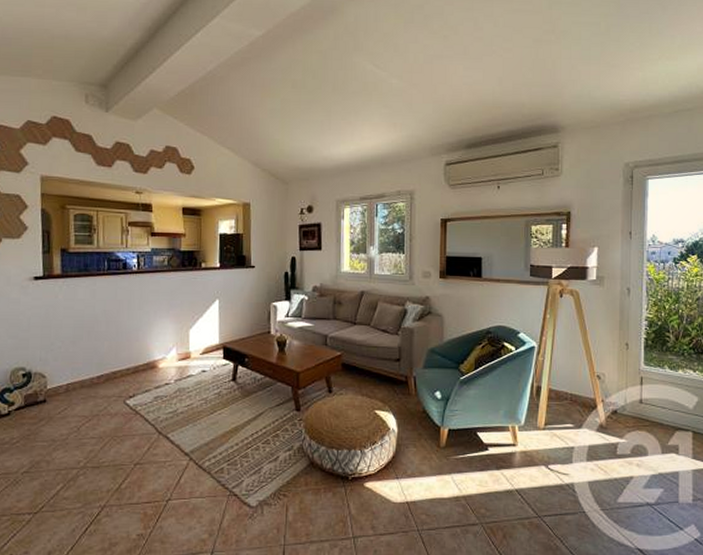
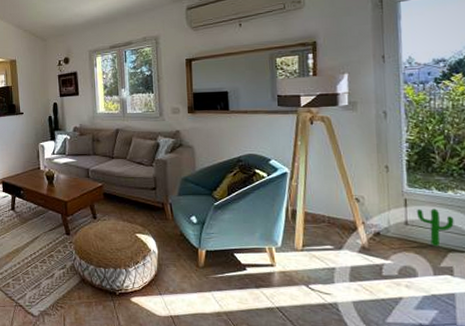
cactus: none [651,387,682,426] -> present [417,208,454,247]

